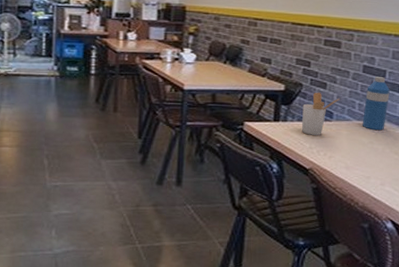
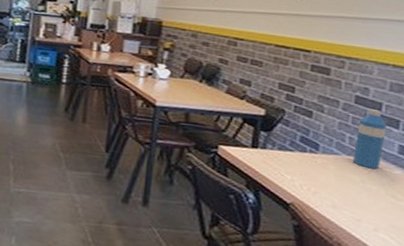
utensil holder: present [301,92,340,135] -> none [282,120,328,168]

